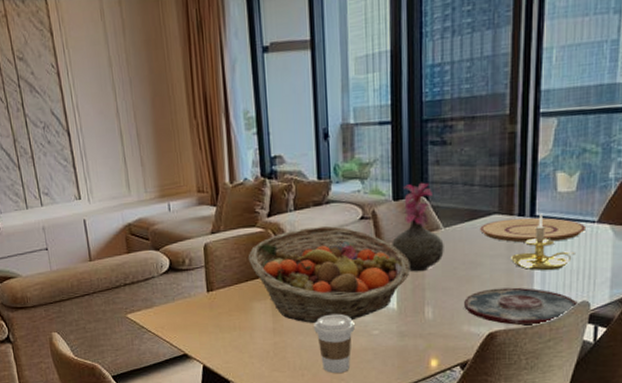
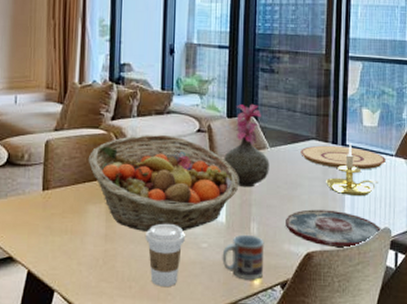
cup: none [395,318,441,363] -> present [222,234,265,280]

